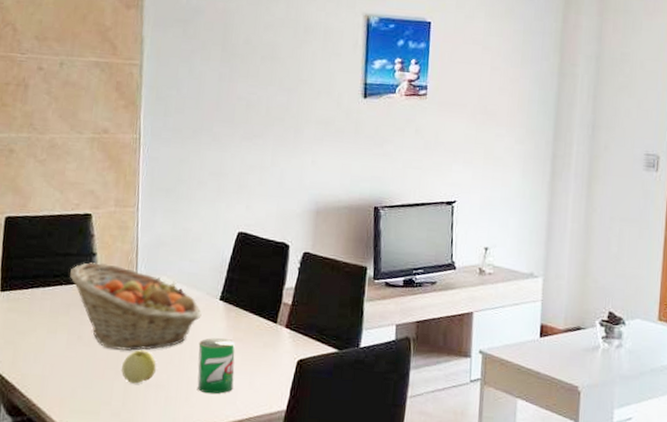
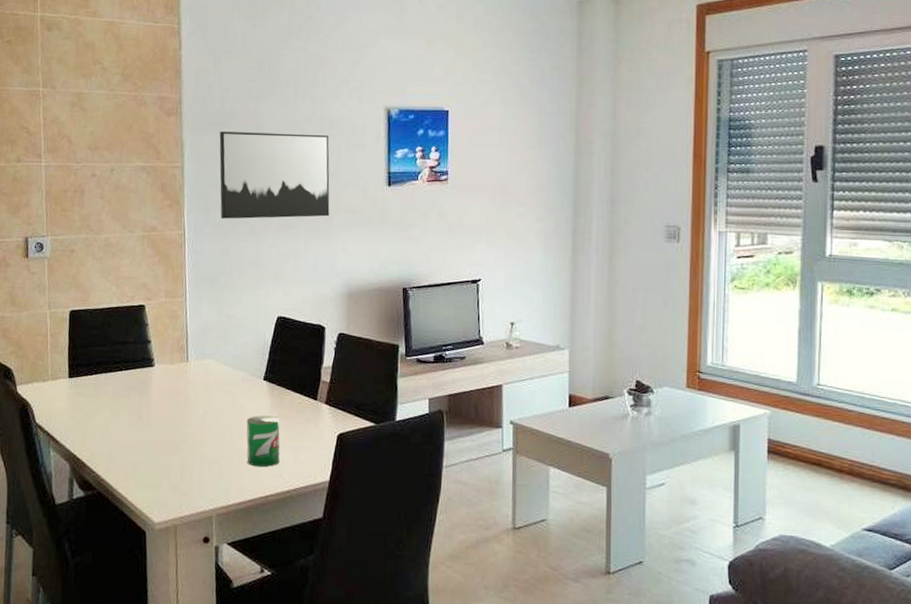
fruit basket: present [69,262,202,351] -> none [128,349,248,429]
apple: present [121,350,156,384] -> none [178,428,209,459]
wall art: none [181,29,304,128] -> present [219,131,330,219]

